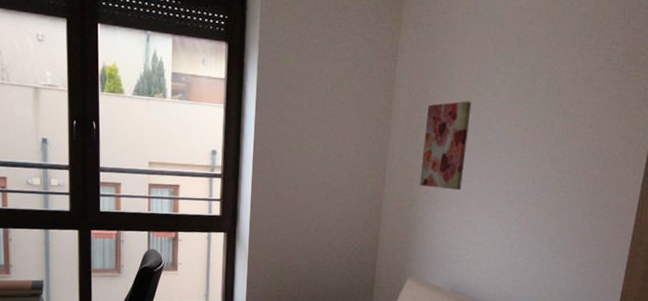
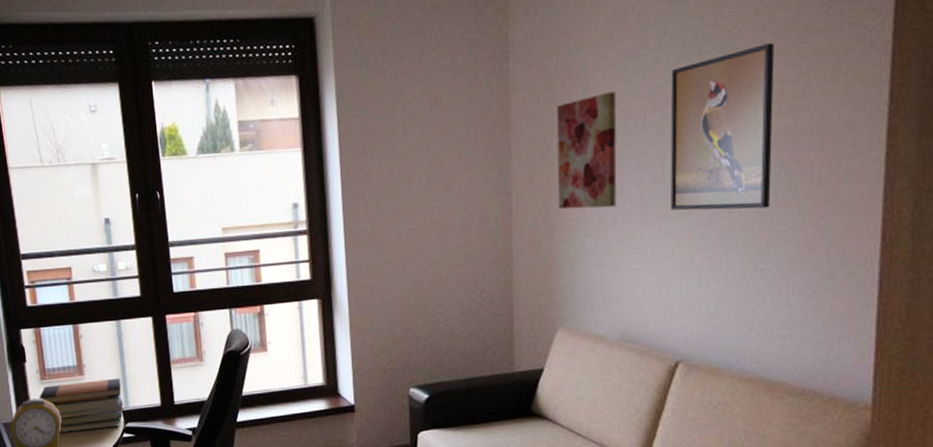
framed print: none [499,85,583,206] -> present [670,43,774,211]

